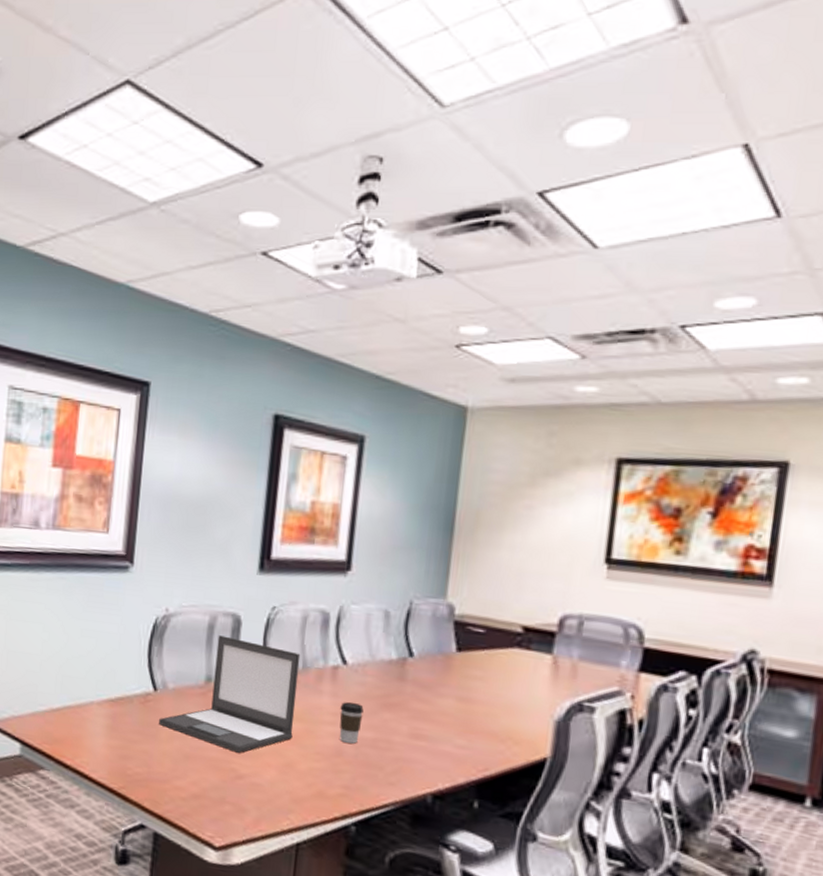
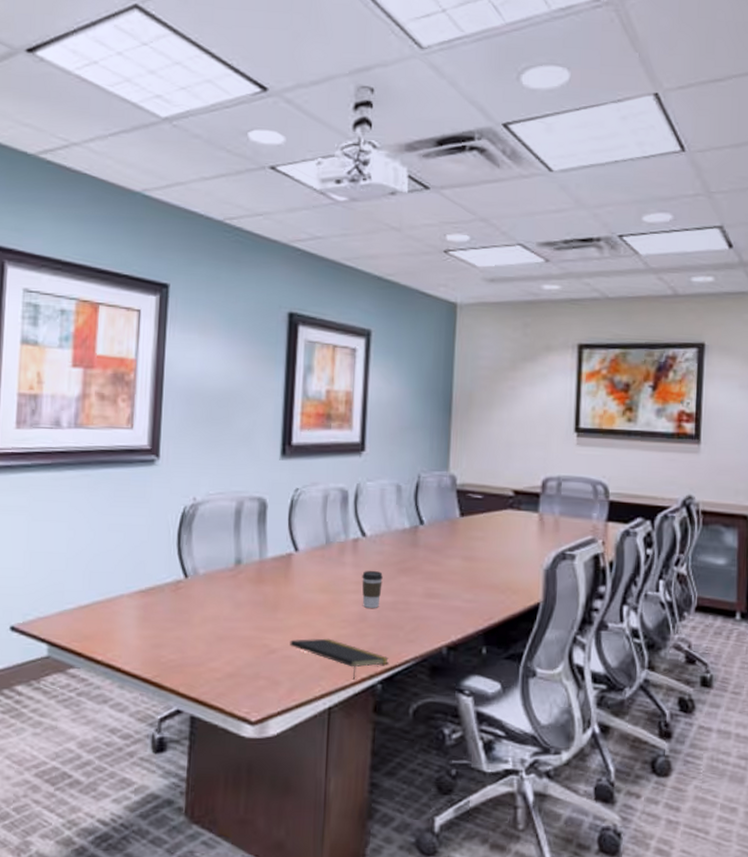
laptop: present [158,635,301,753] -> none [190,519,324,629]
notepad: none [258,767,365,818] -> present [290,638,389,680]

